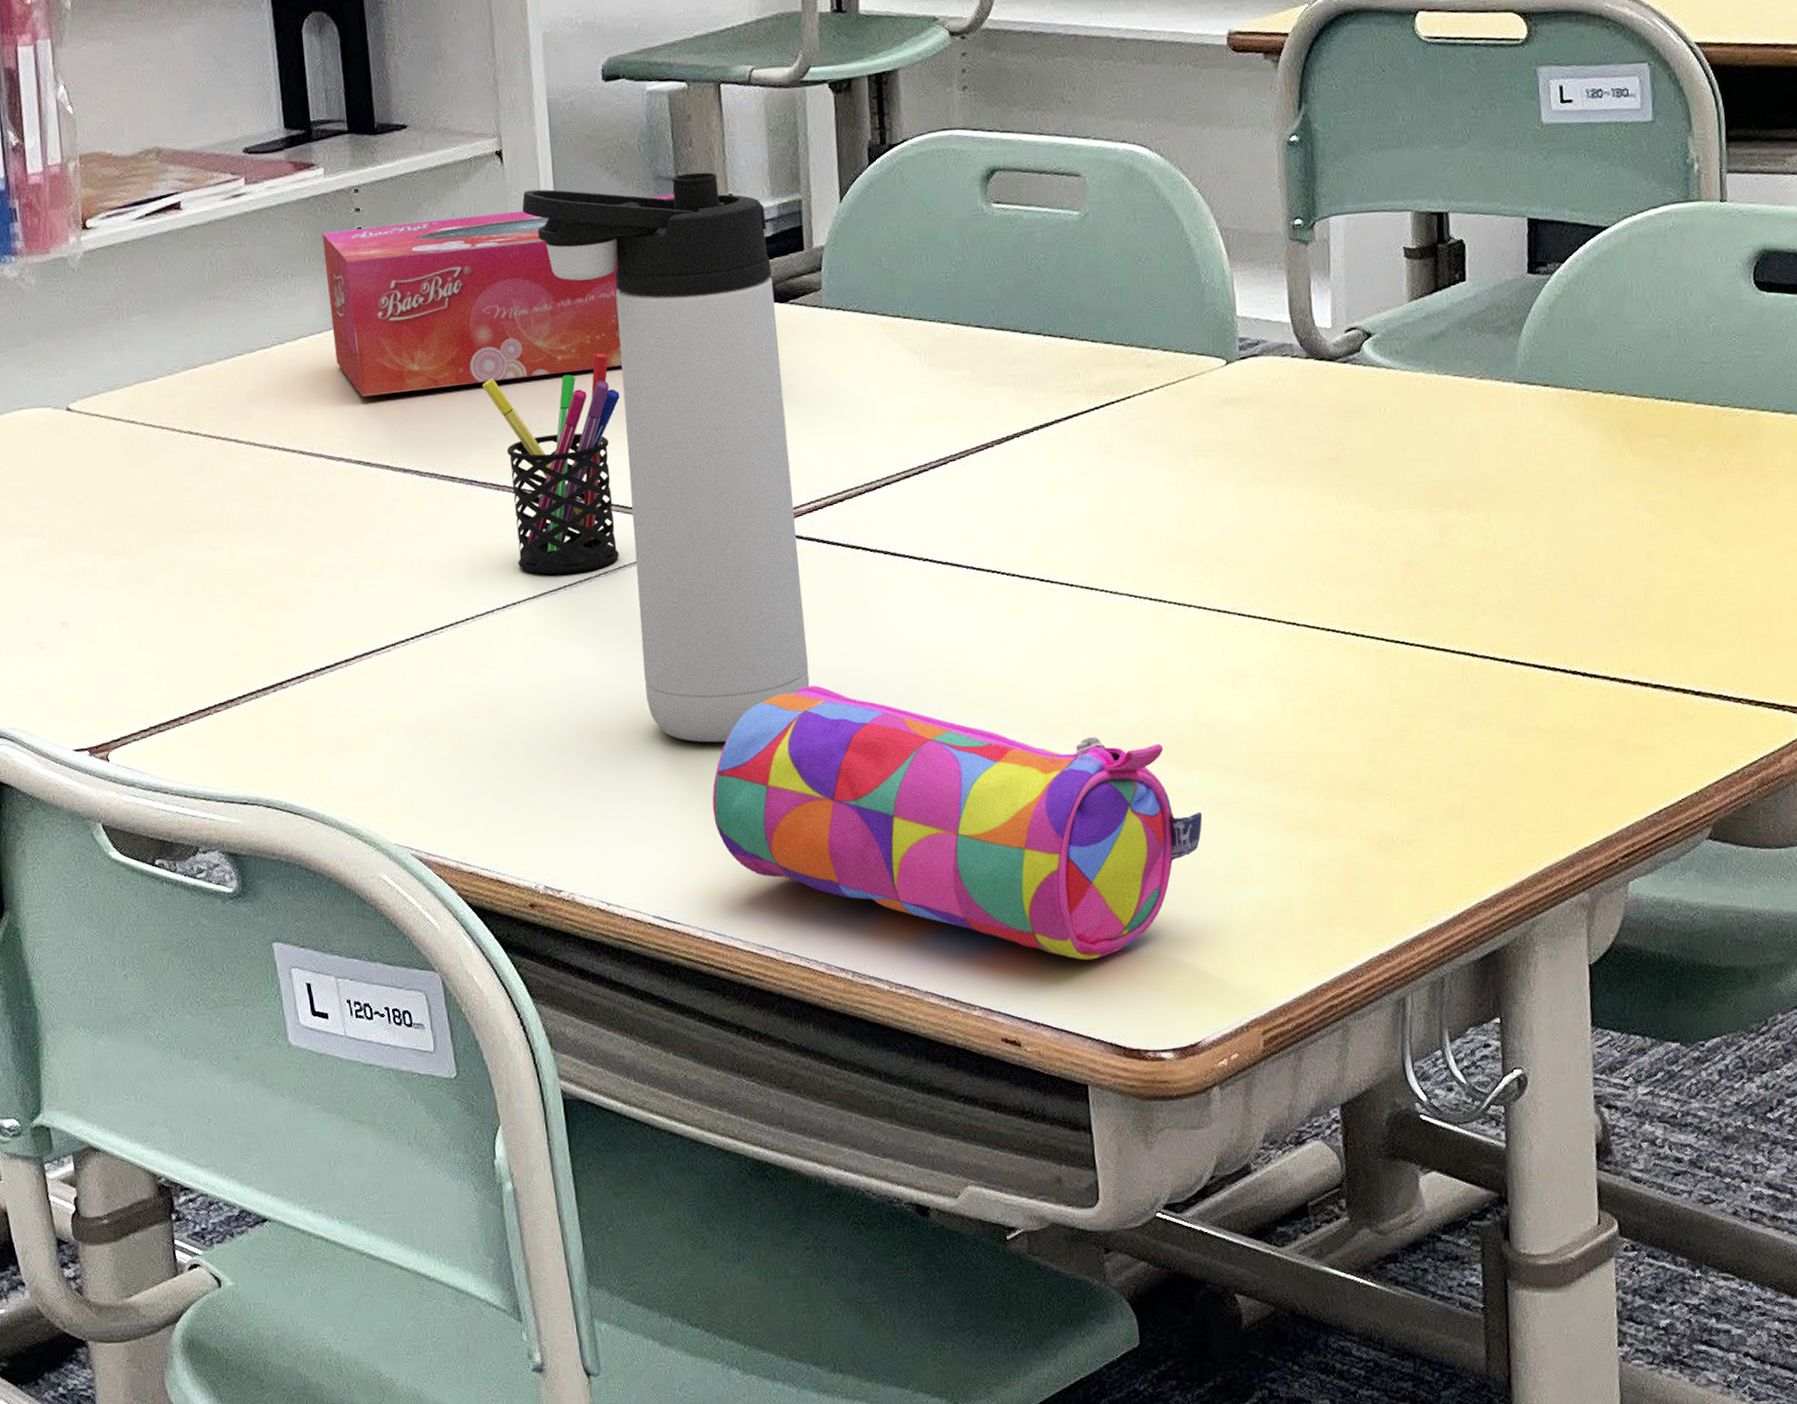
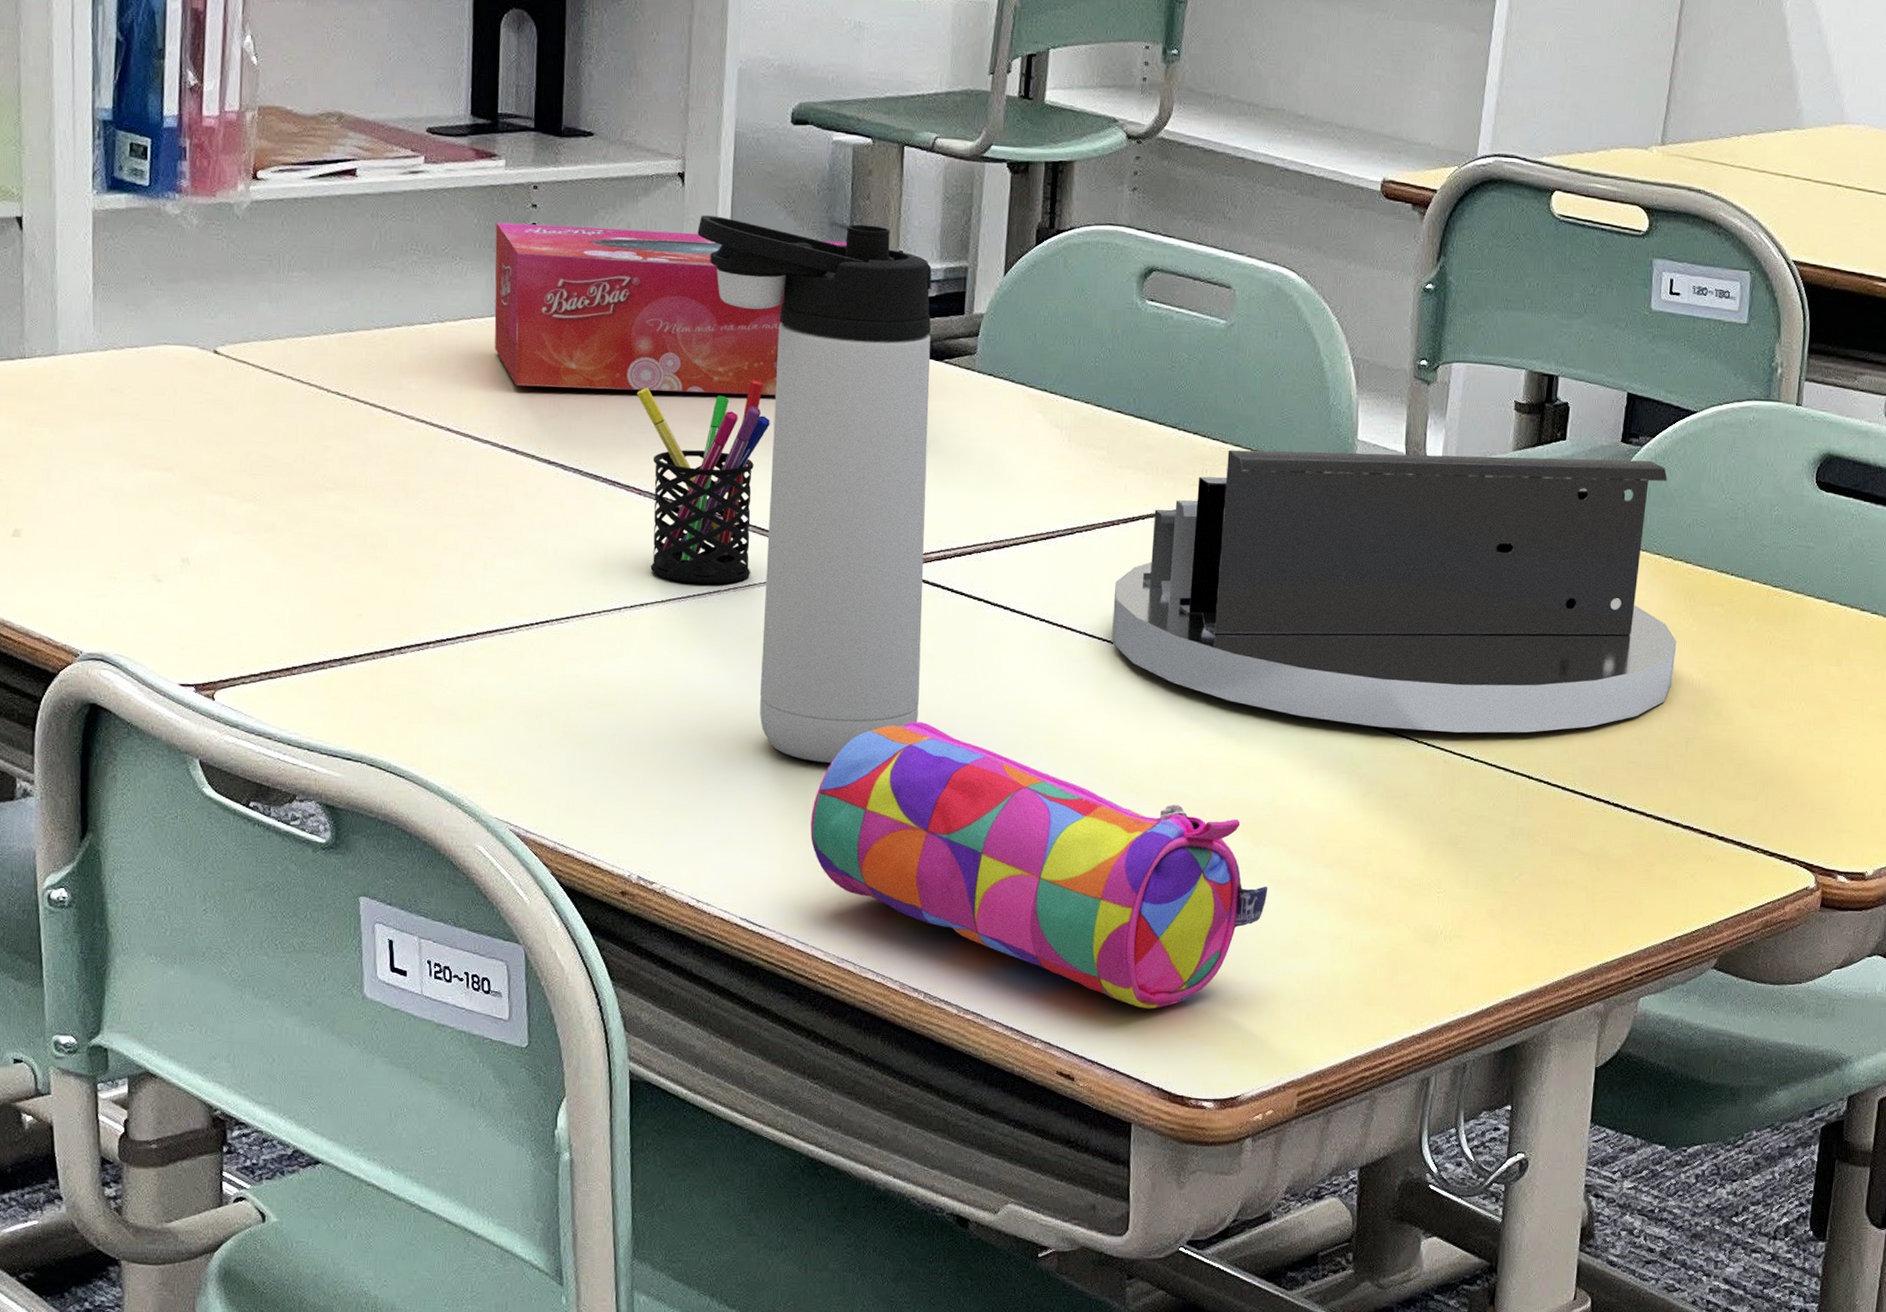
desk organizer: none [997,288,1620,624] -> present [1112,449,1677,733]

